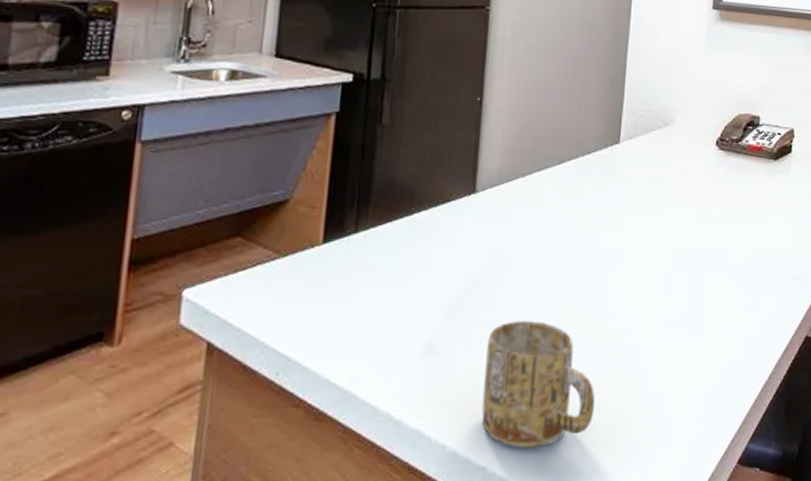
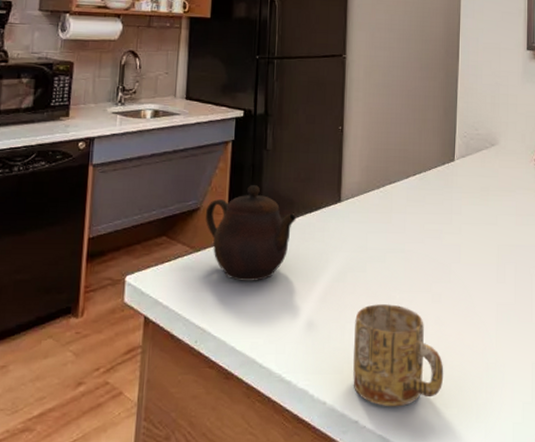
teapot: none [295,171,417,294] -> present [205,185,296,281]

